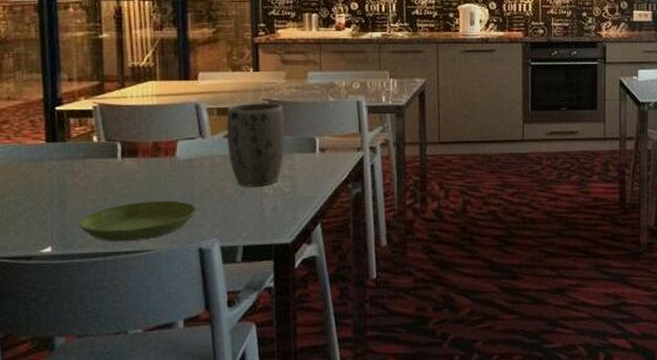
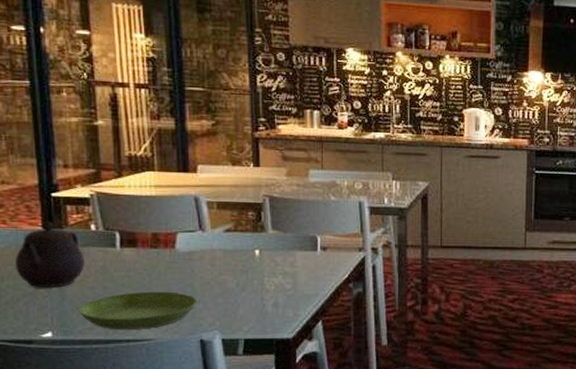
teapot: none [18,135,86,202] -> present [16,221,85,287]
plant pot: present [226,103,285,187] -> none [226,198,286,282]

